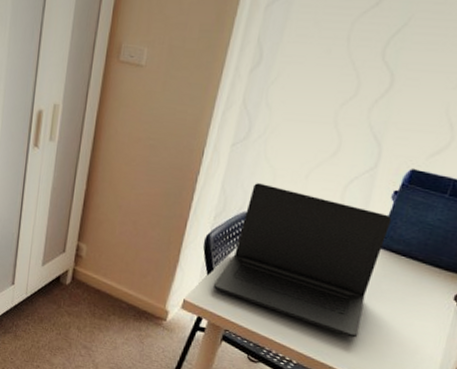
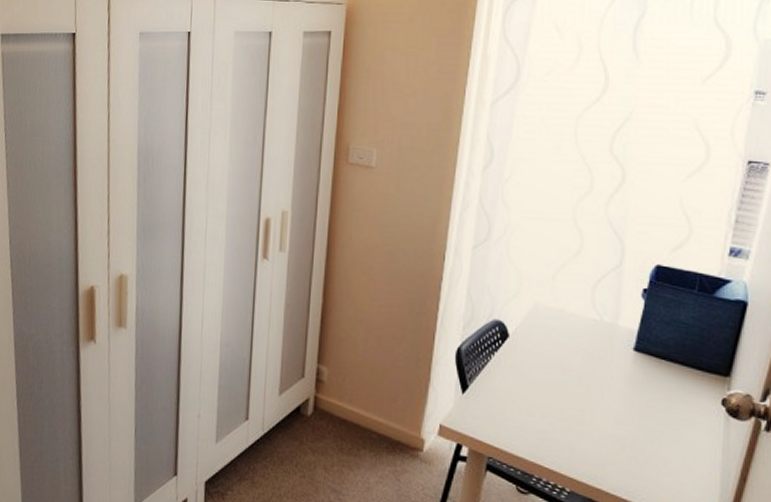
laptop: present [213,183,392,338] -> none [470,287,646,456]

